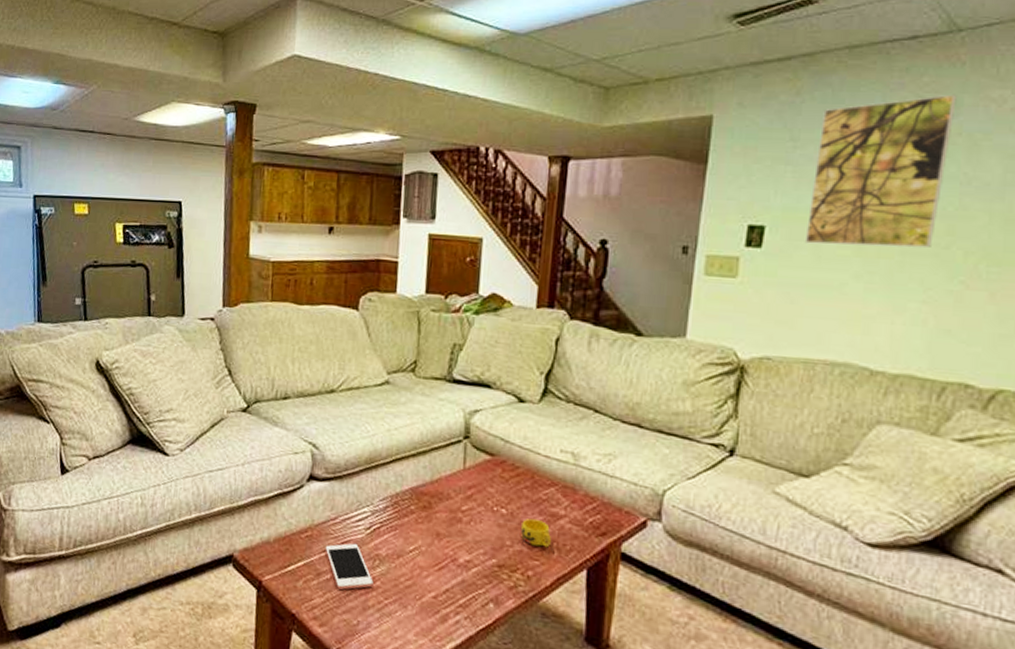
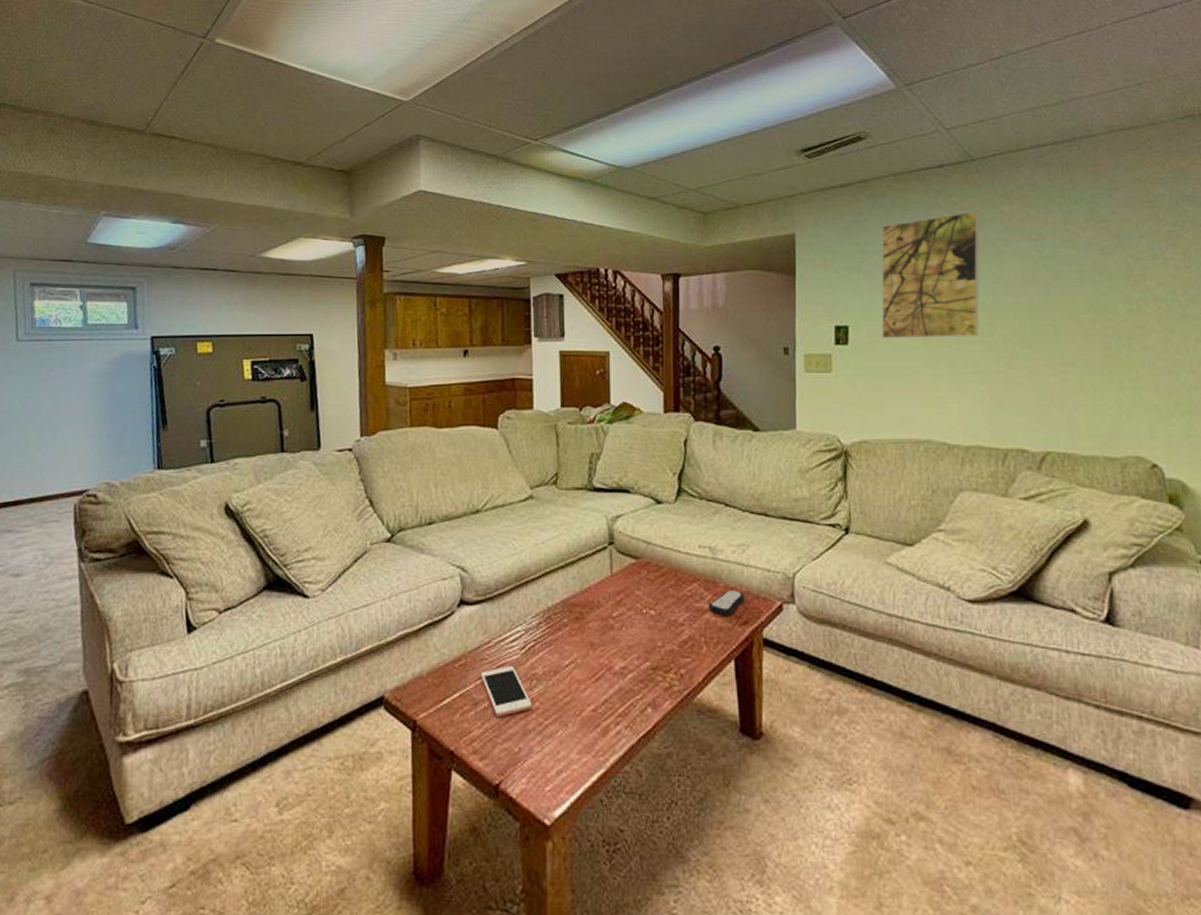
cup: present [521,518,551,548] -> none [670,616,699,643]
remote control: none [564,499,605,525] -> present [708,590,744,616]

